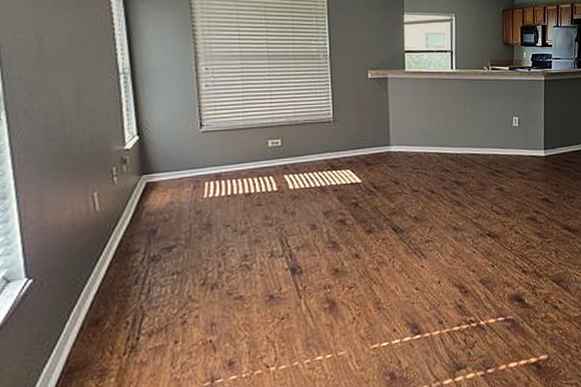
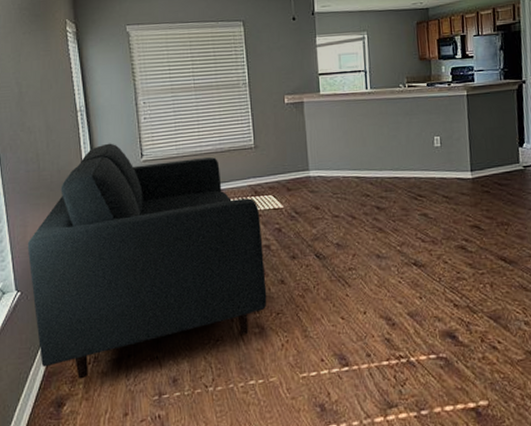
sofa: none [44,111,340,373] -> present [27,143,267,379]

